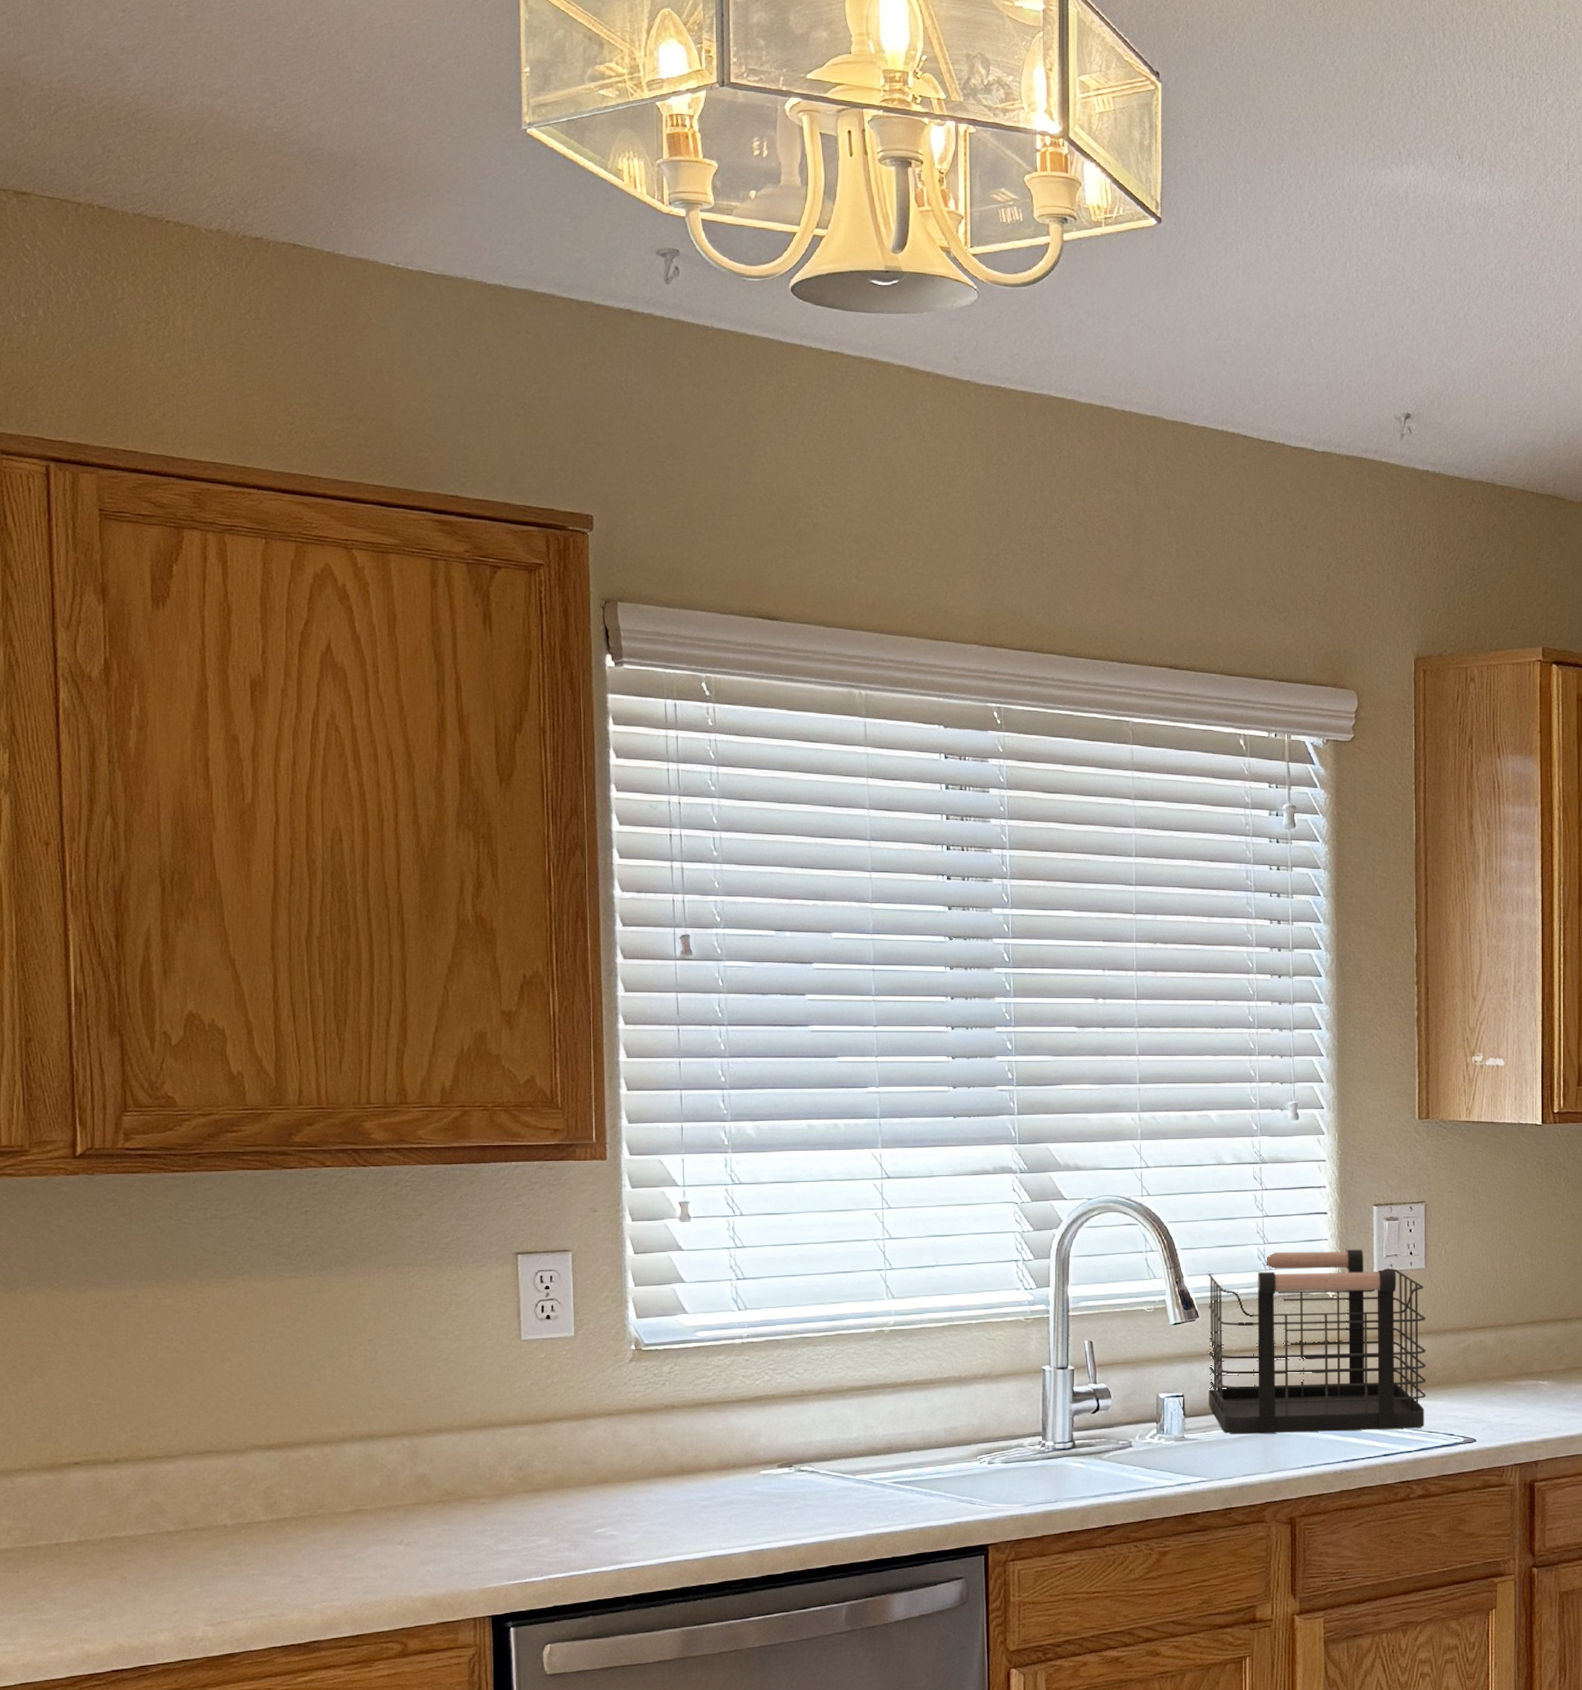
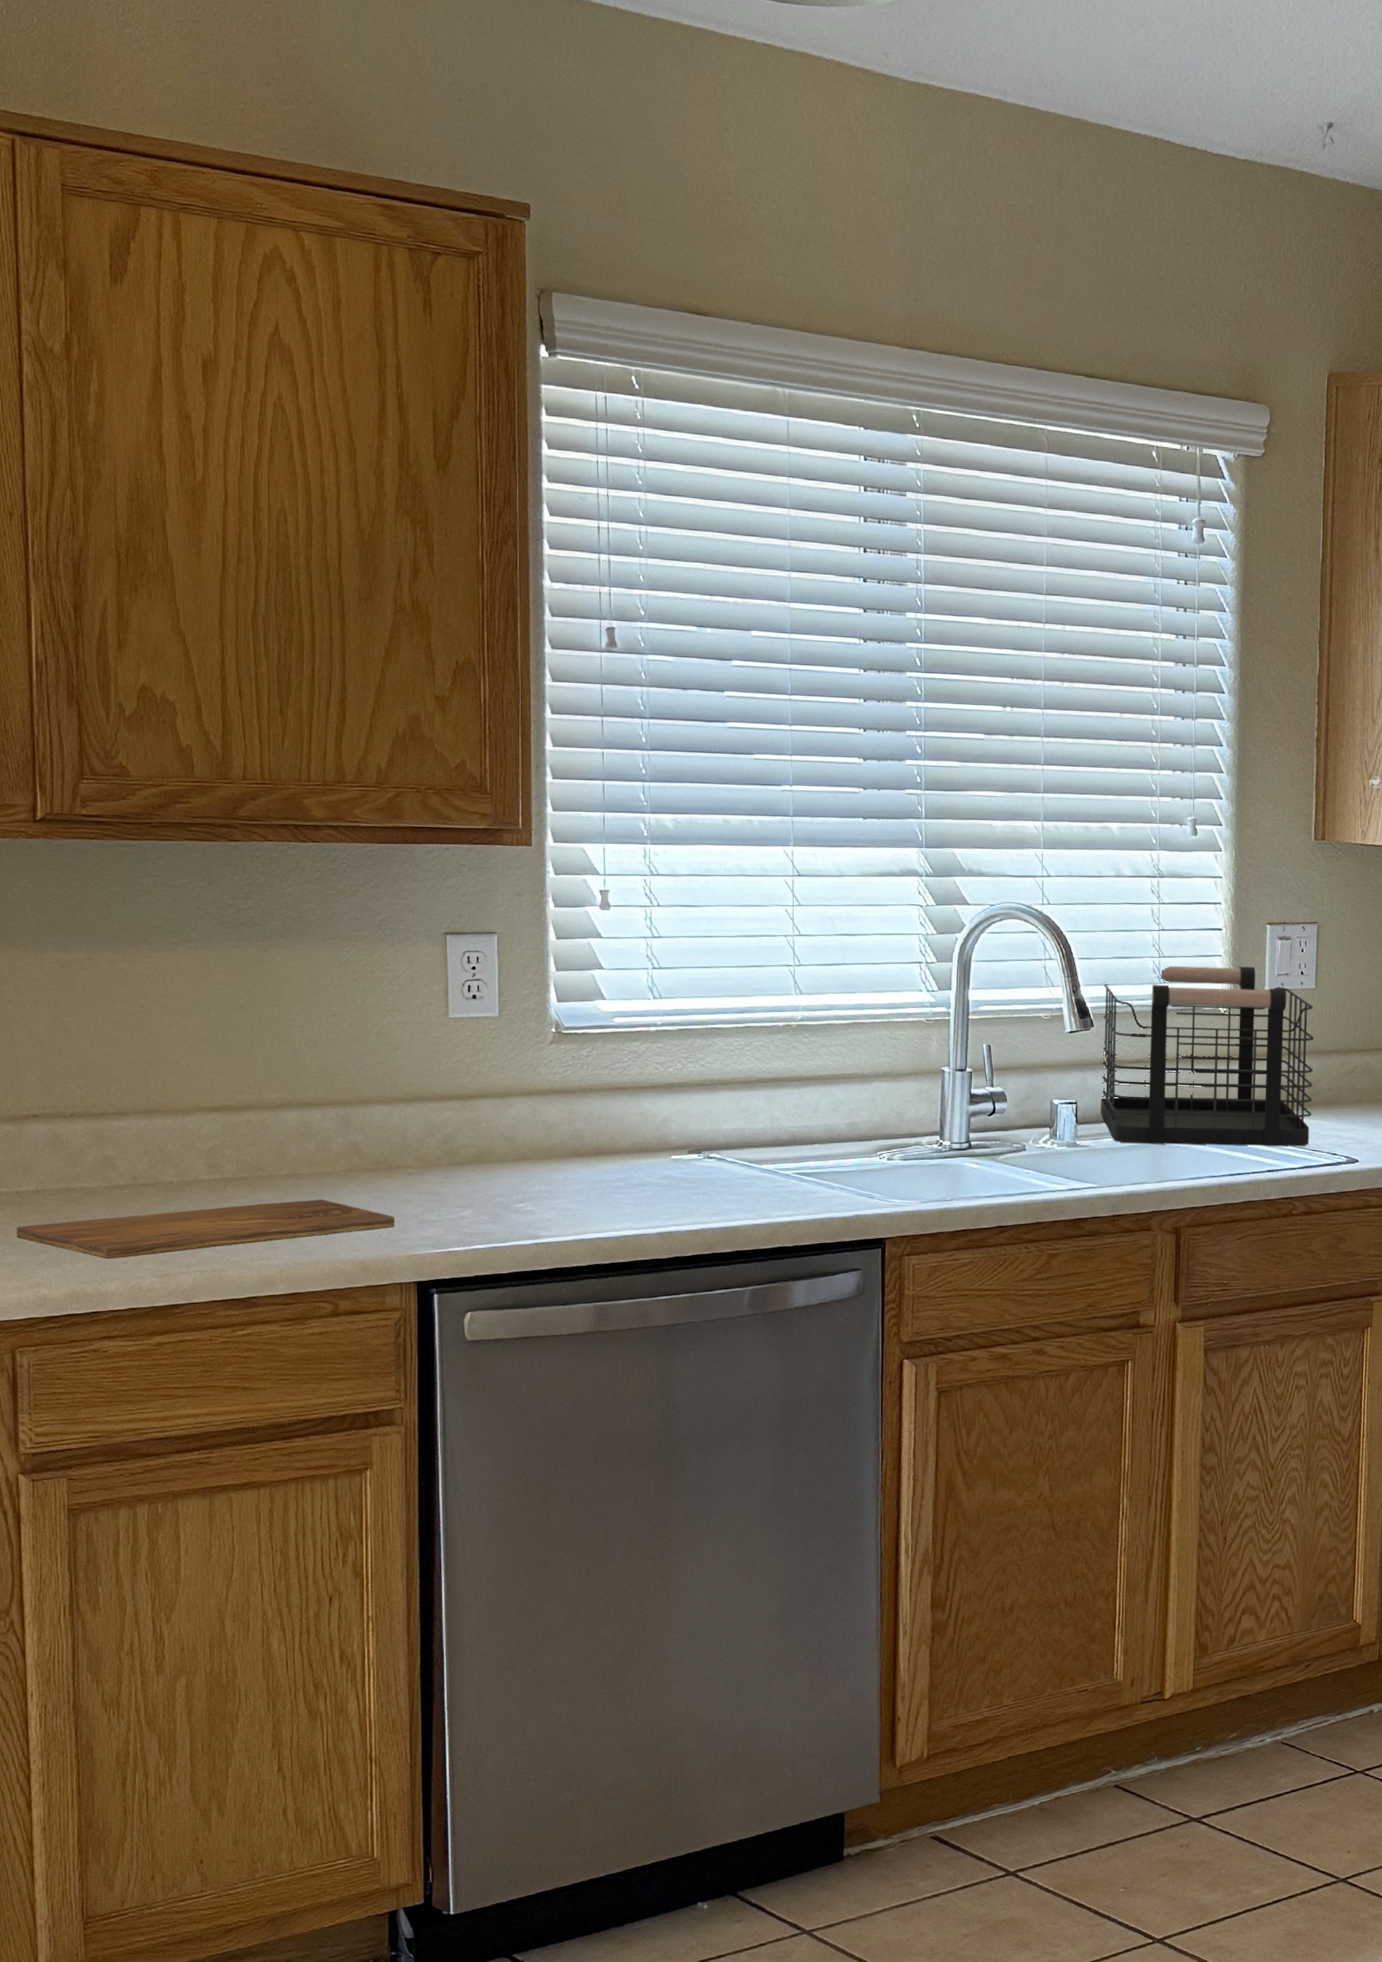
cutting board: none [57,1535,468,1609] -> present [16,1199,395,1259]

